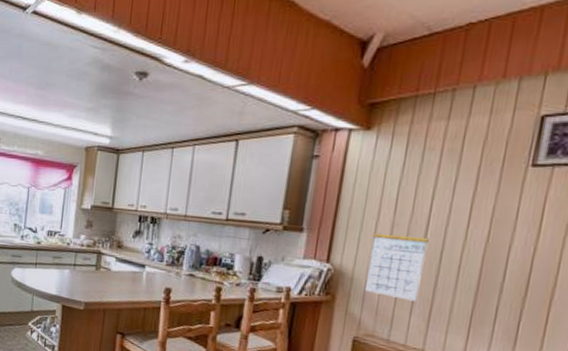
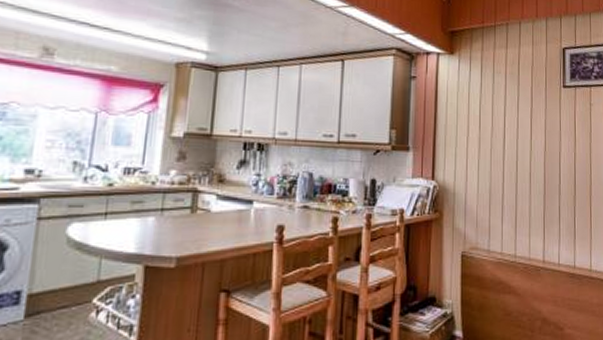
calendar: present [365,233,429,302] -> none [466,148,507,209]

